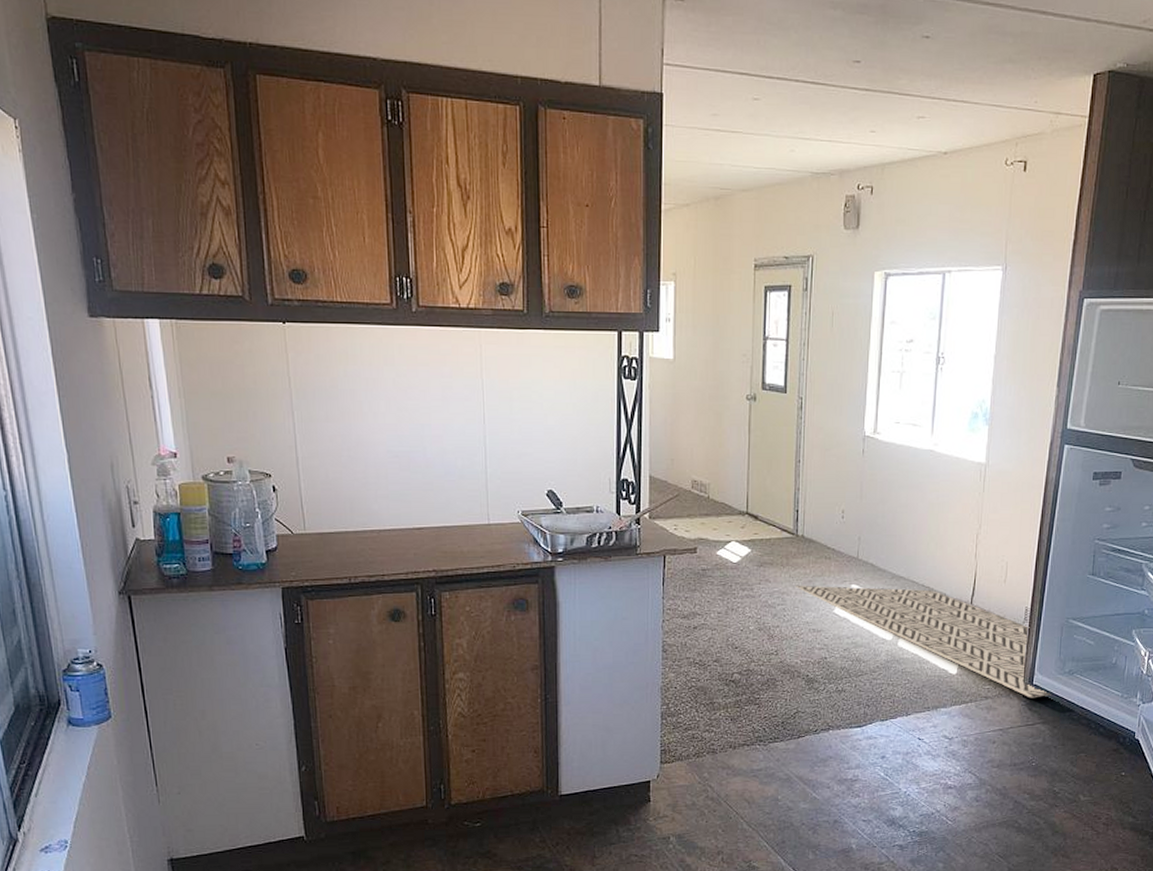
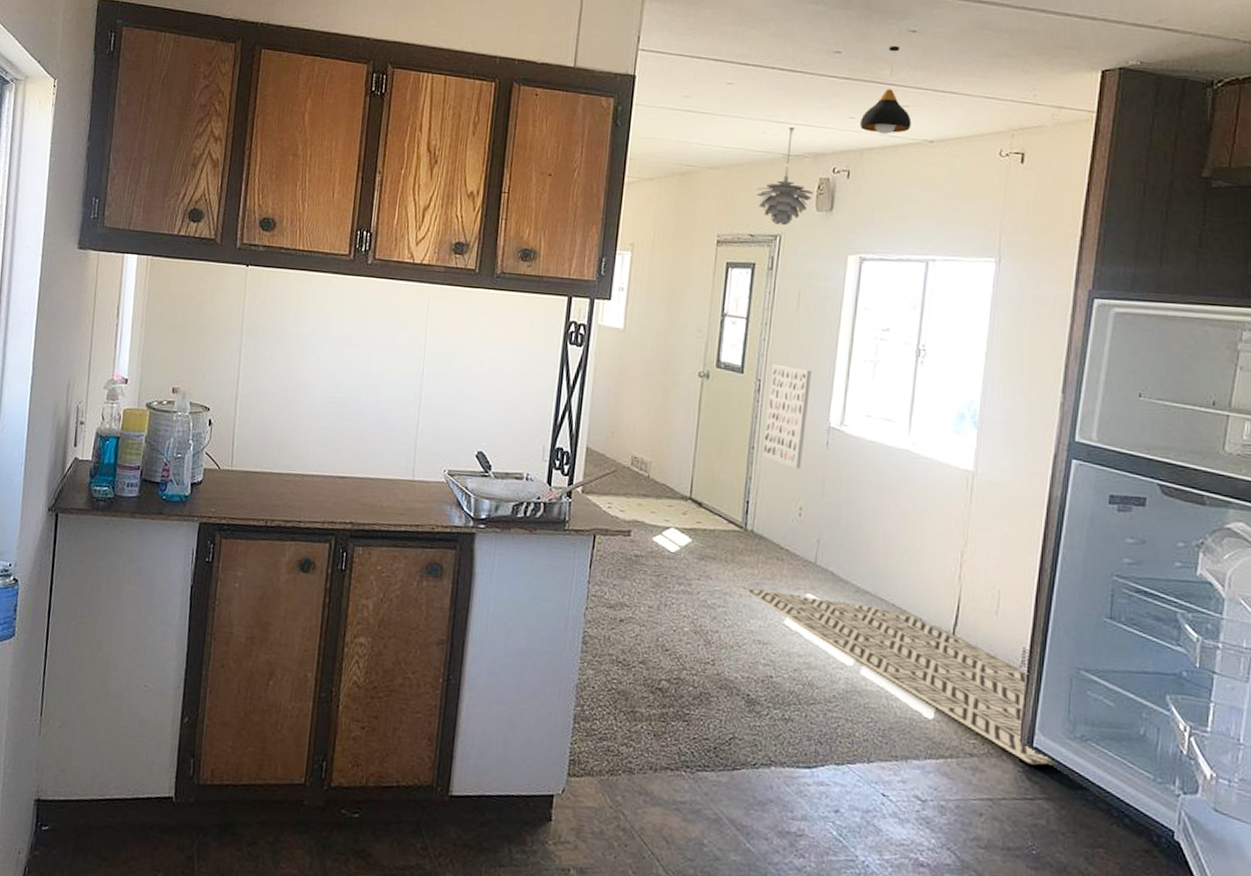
pendant light: none [788,143,841,246] -> present [756,126,814,226]
wall art: none [808,381,847,477] -> present [763,363,812,470]
pendant light: none [881,54,927,147] -> present [860,46,912,134]

